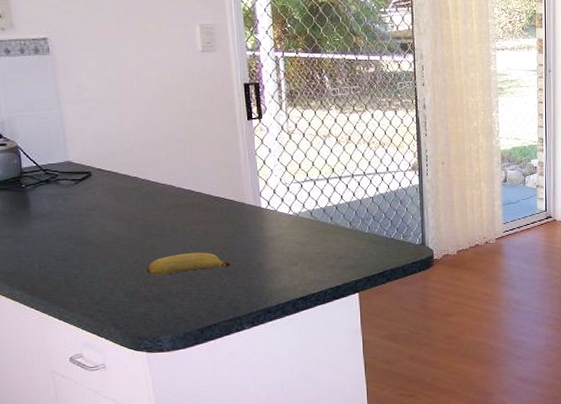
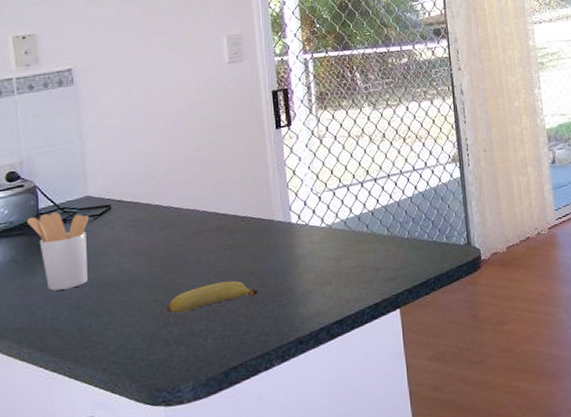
utensil holder: none [11,173,72,243] -> present [27,212,89,291]

